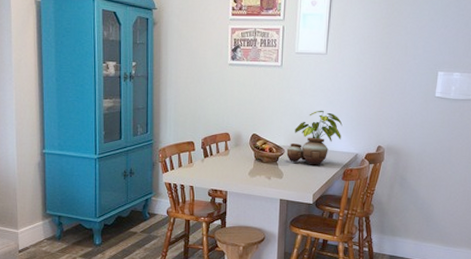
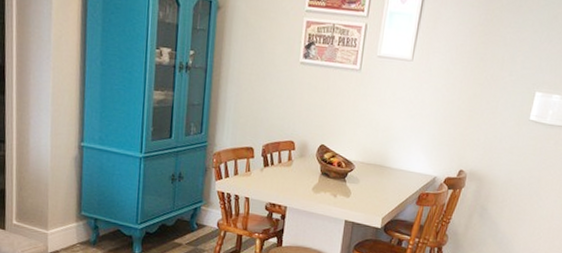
potted plant: present [286,110,343,165] -> none [356,124,423,186]

